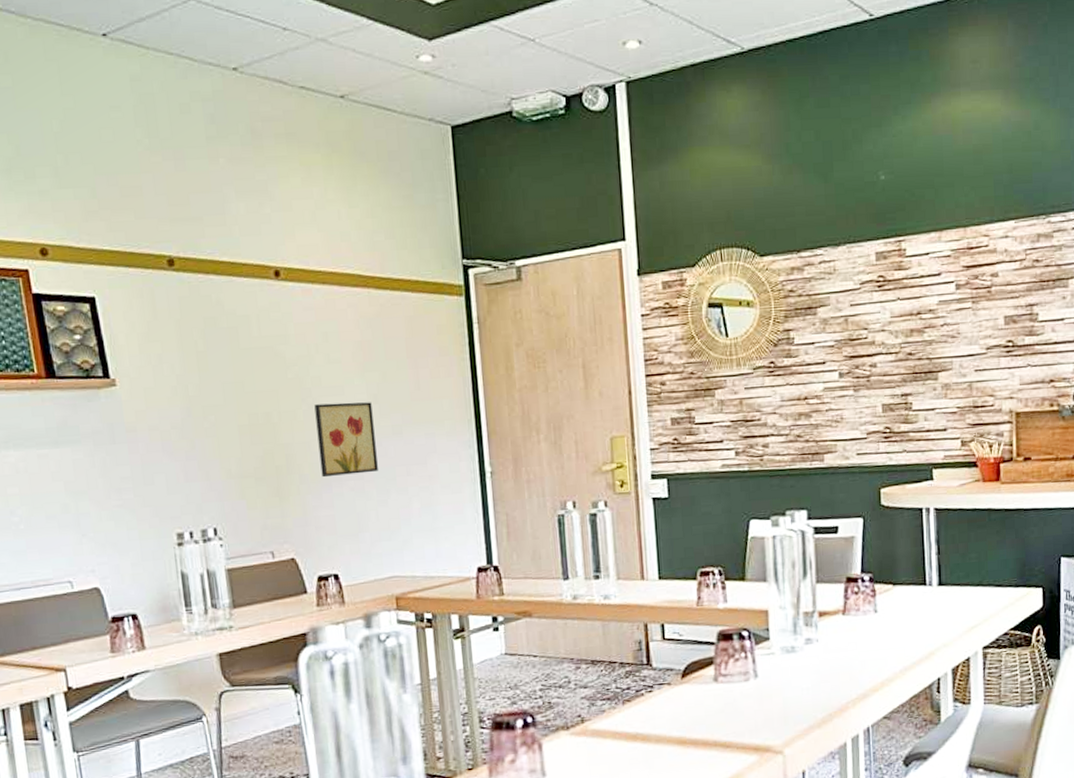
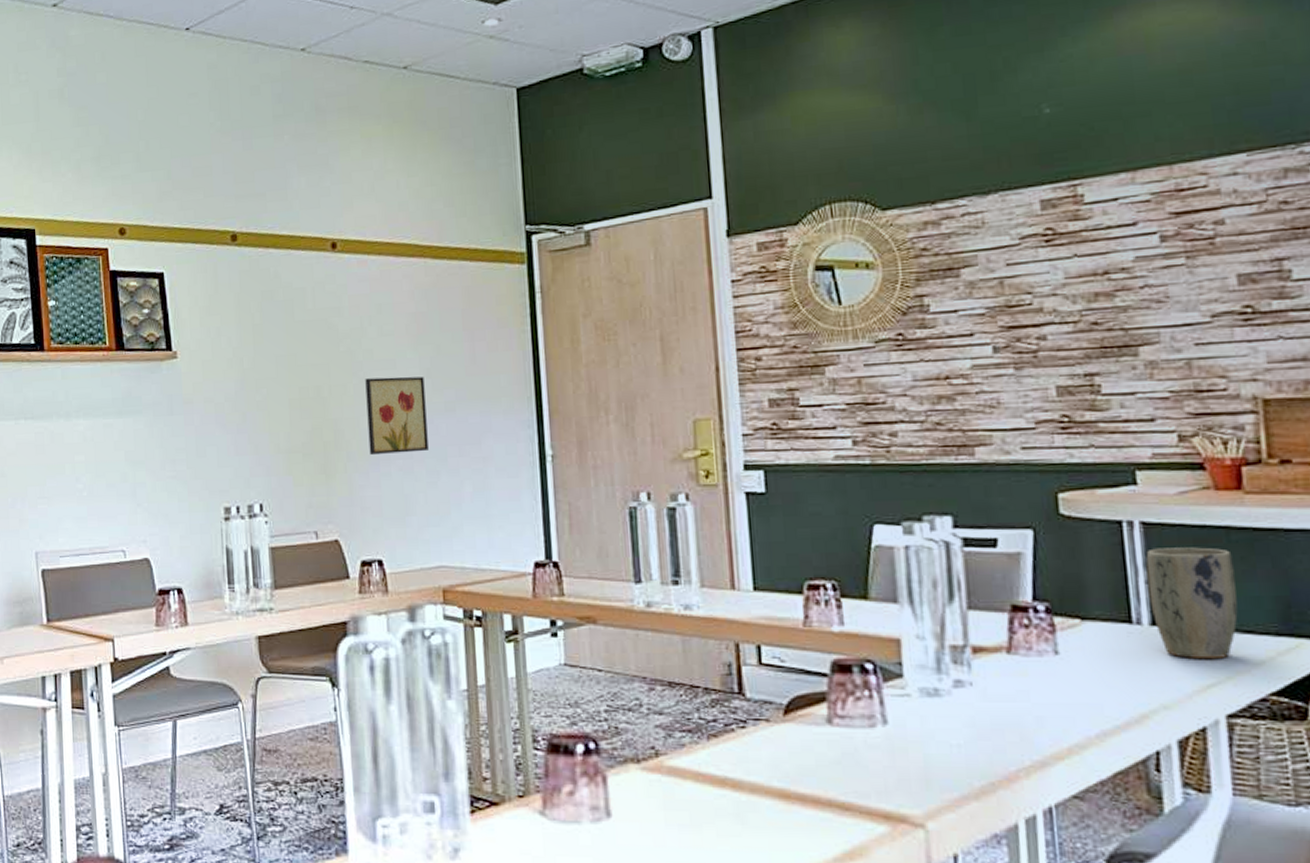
plant pot: none [937,525,993,608] -> present [1145,547,1238,660]

